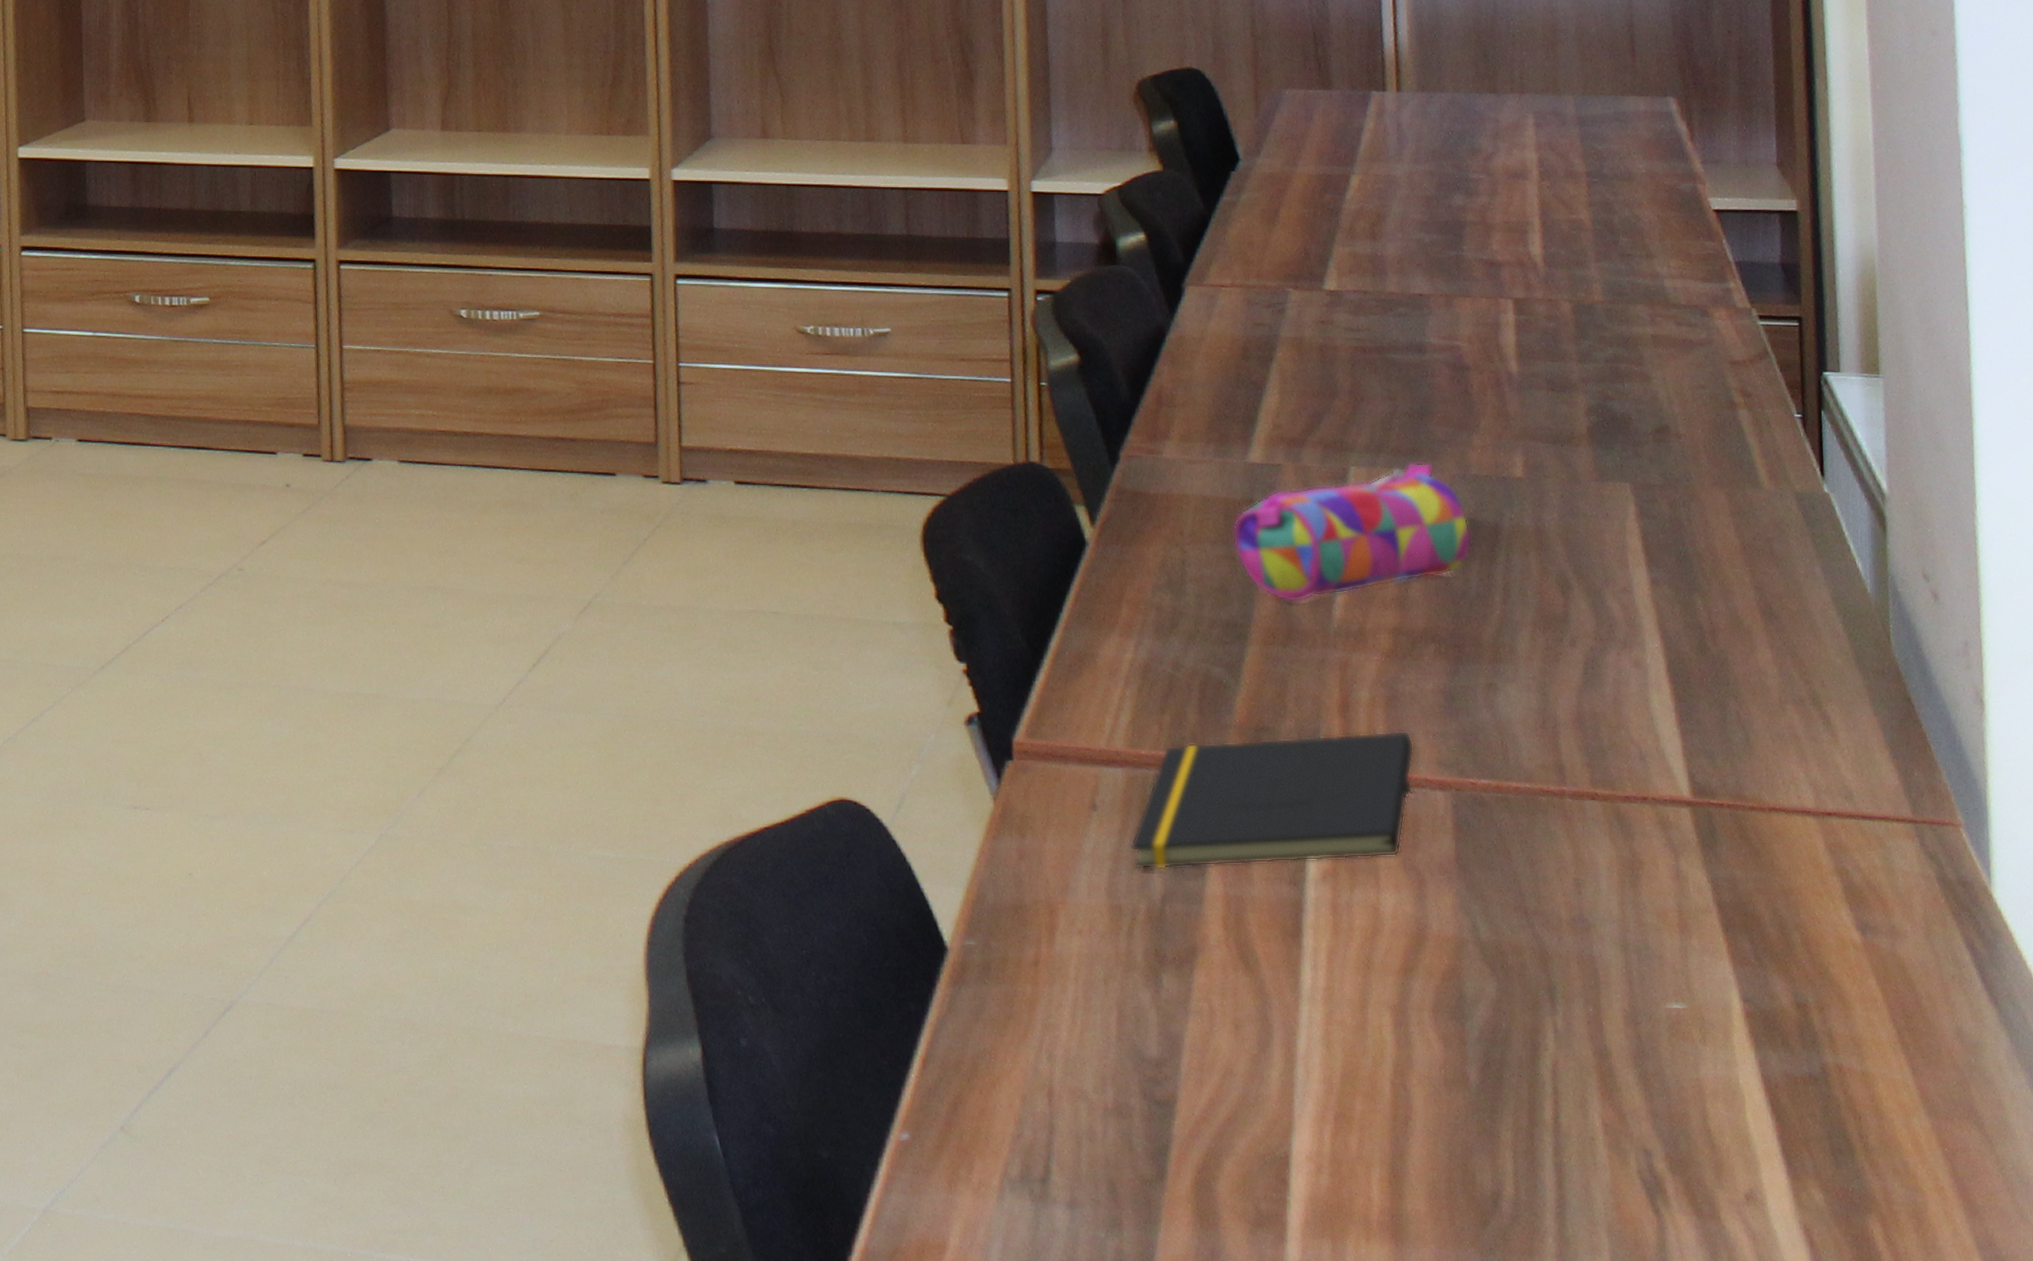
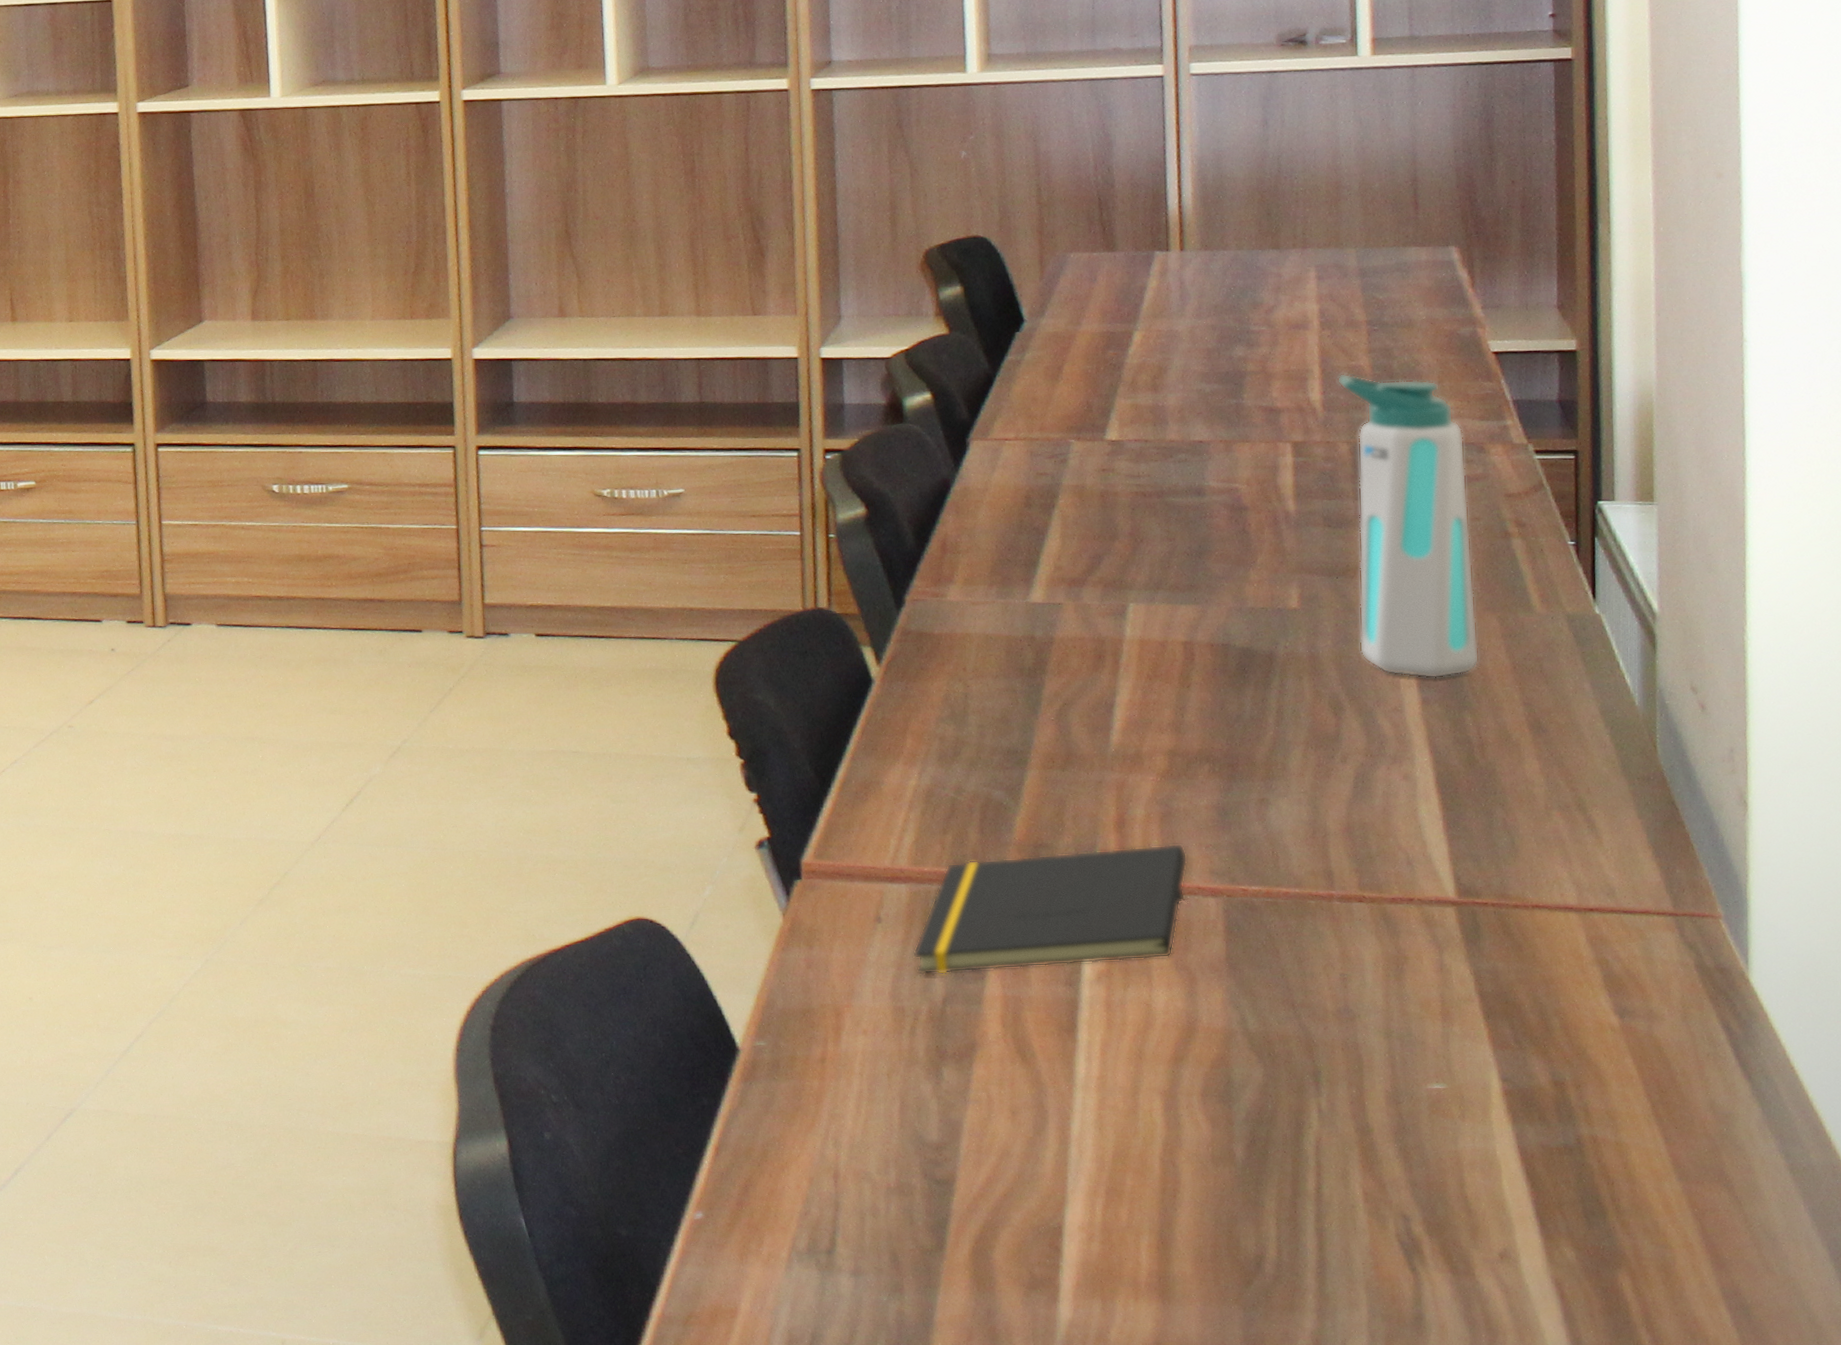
pencil case: present [1232,463,1471,603] -> none [1014,597,1246,730]
water bottle: none [1557,226,1709,557] -> present [1336,373,1480,679]

